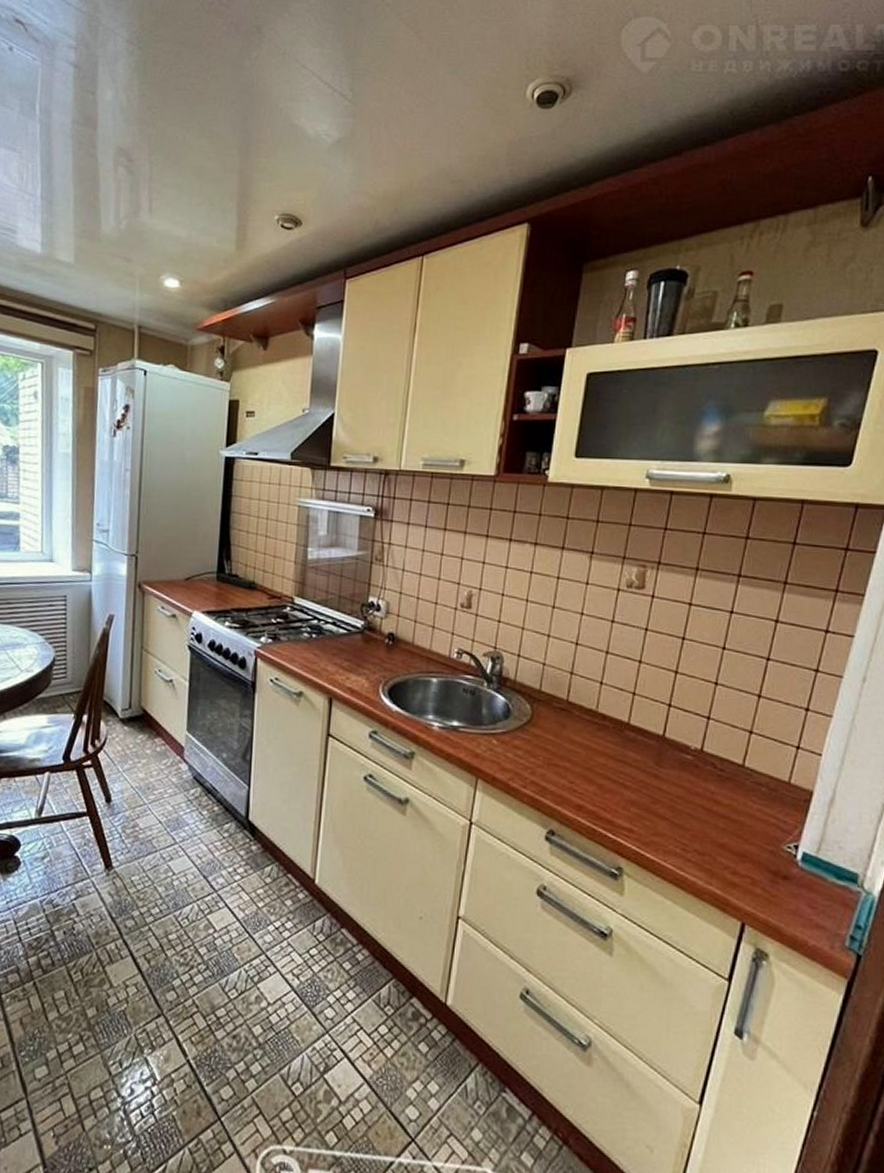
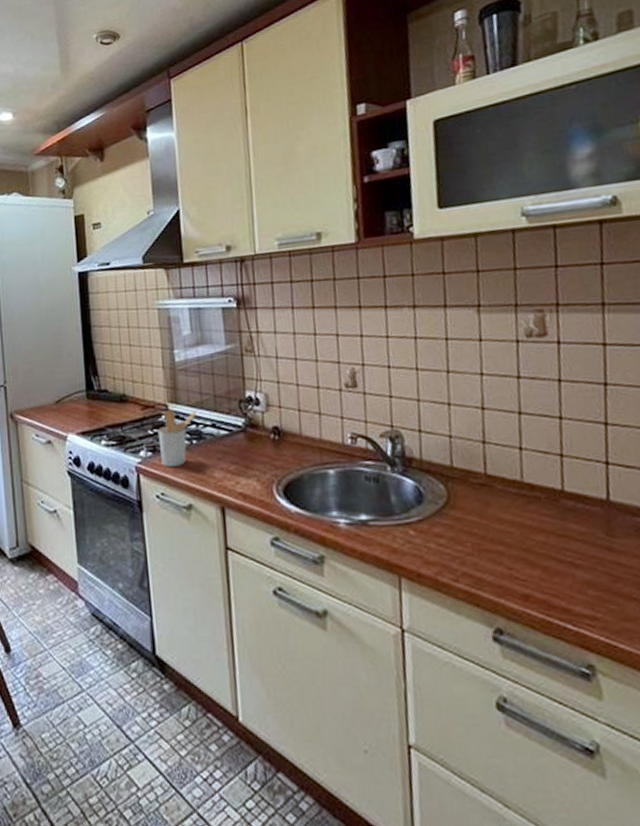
utensil holder: none [280,602,320,656] -> present [157,409,197,467]

